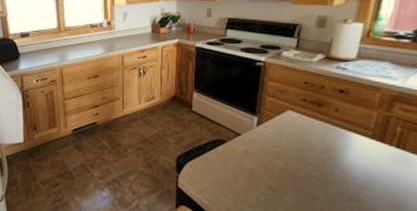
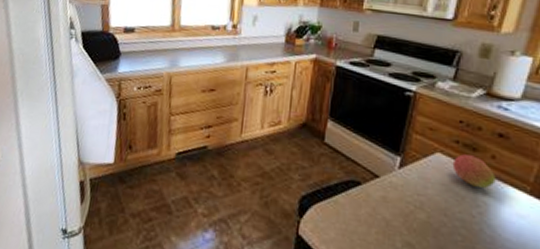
fruit: none [302,110,341,136] -> present [452,154,496,188]

